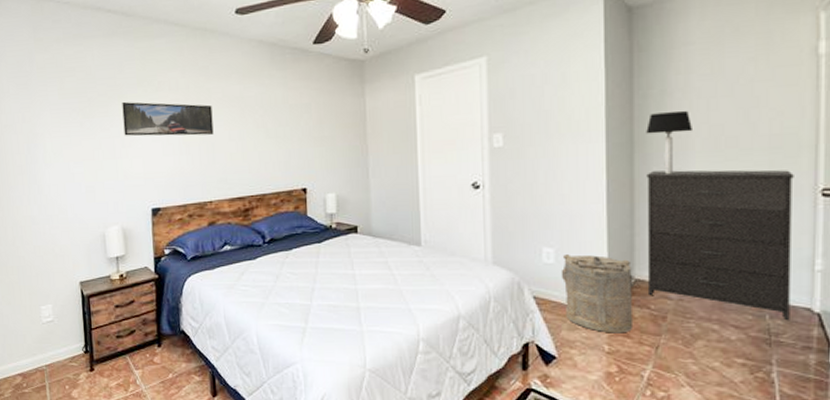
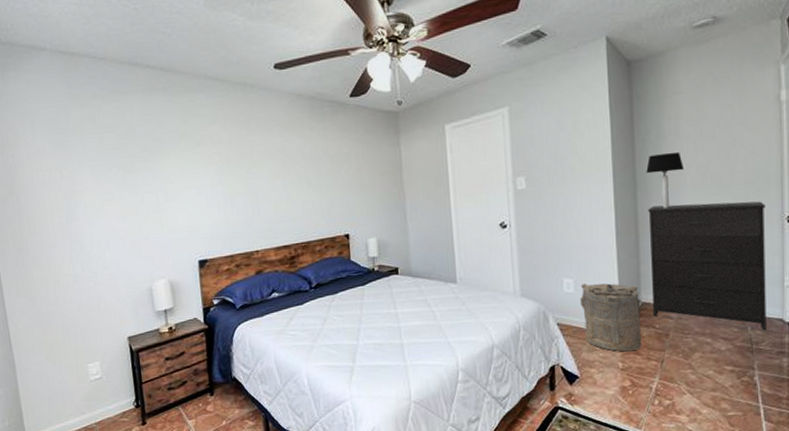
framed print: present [122,101,214,136] -> none [164,156,257,190]

